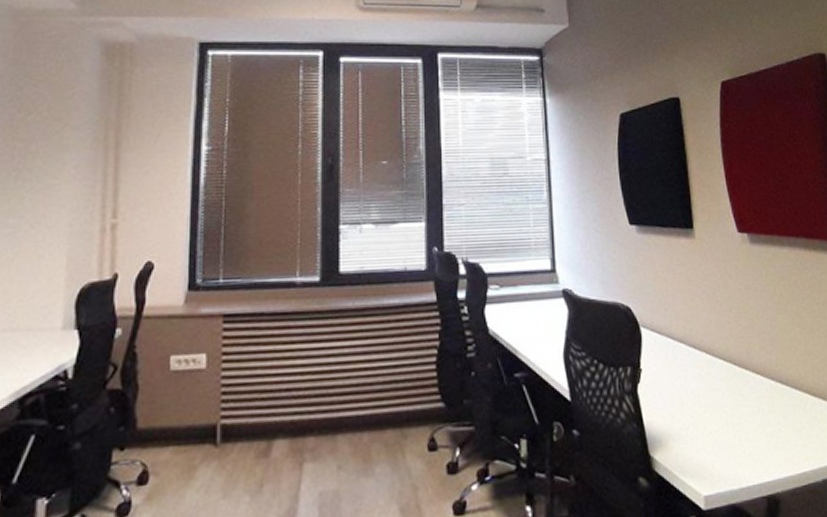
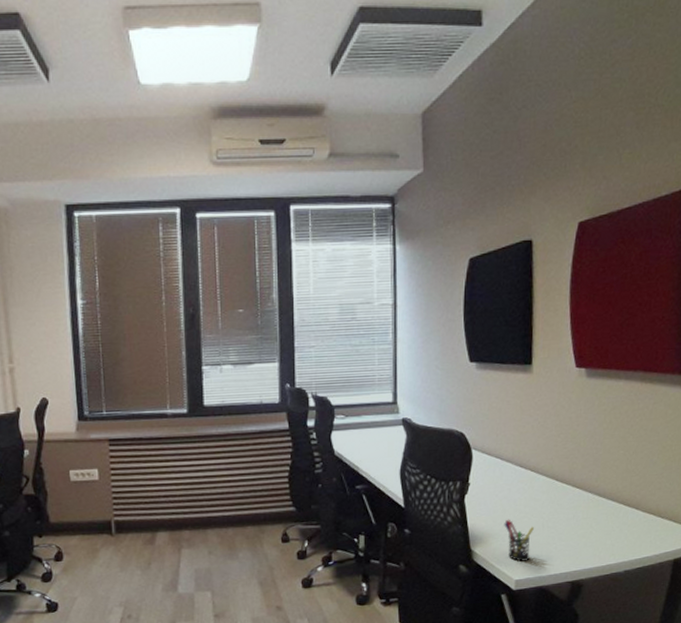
pen holder: none [684,414,719,472] -> present [504,519,535,562]

